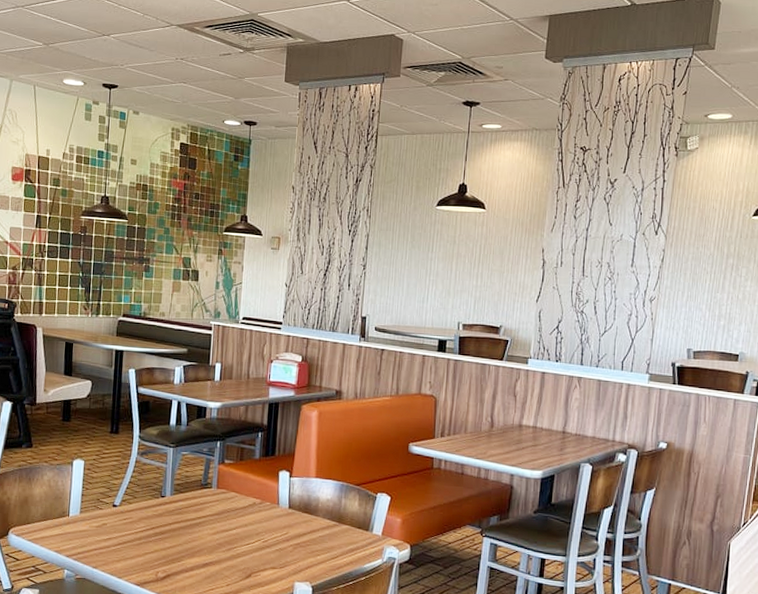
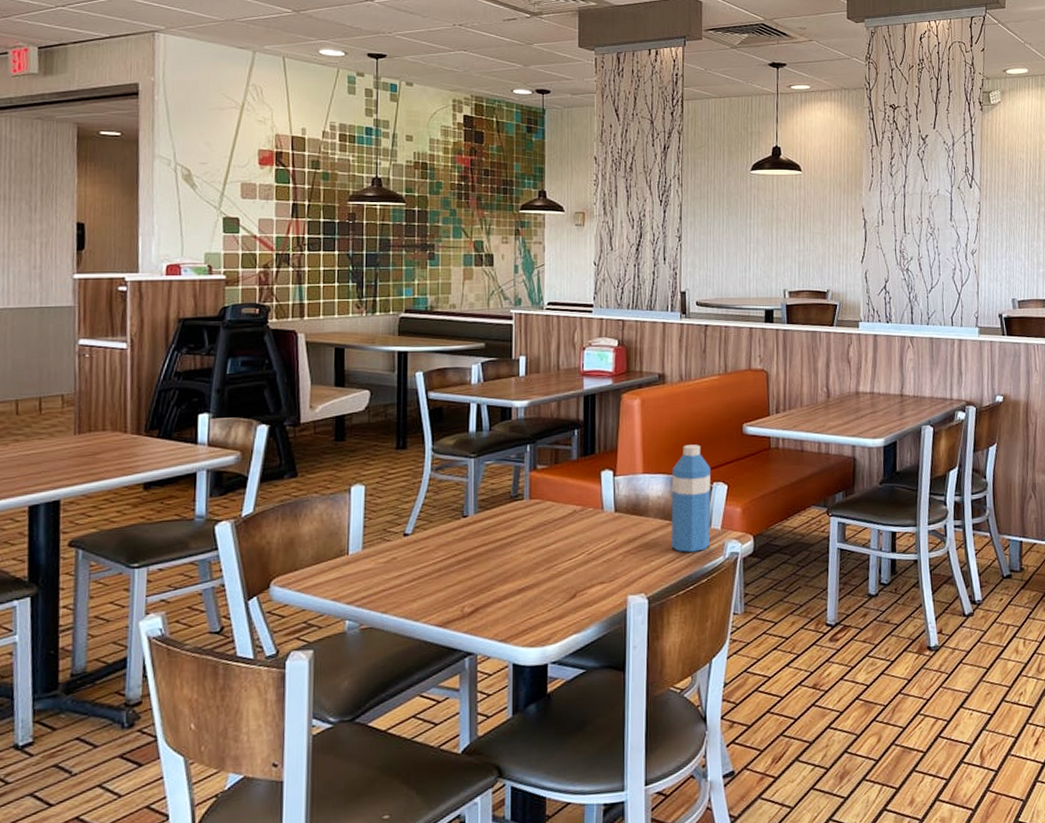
water bottle: none [336,457,376,552] -> present [671,444,711,552]

